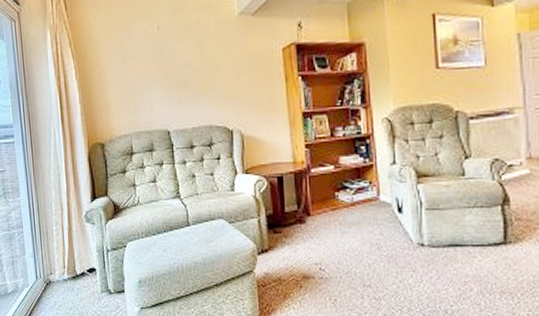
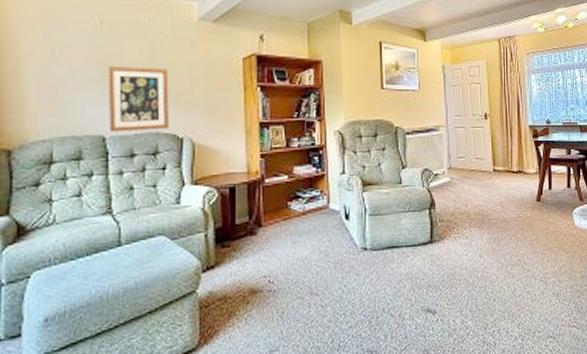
wall art: none [166,65,220,127] -> present [108,66,169,132]

